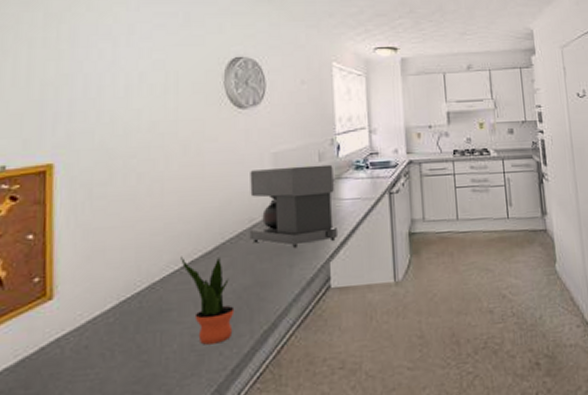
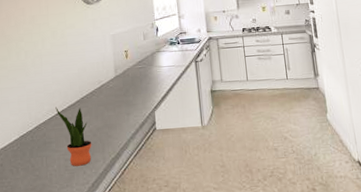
coffee maker: present [249,164,337,249] -> none [97,42,159,102]

